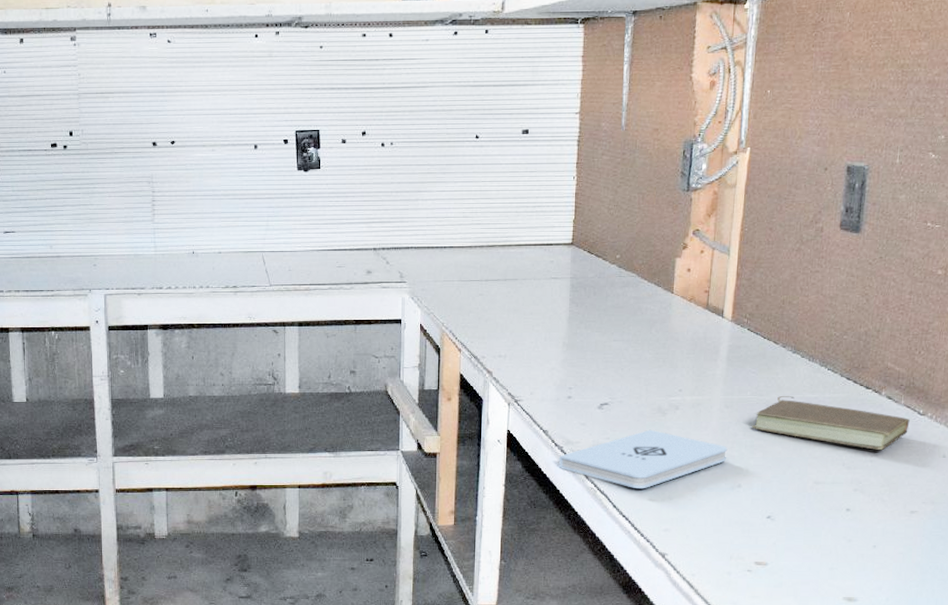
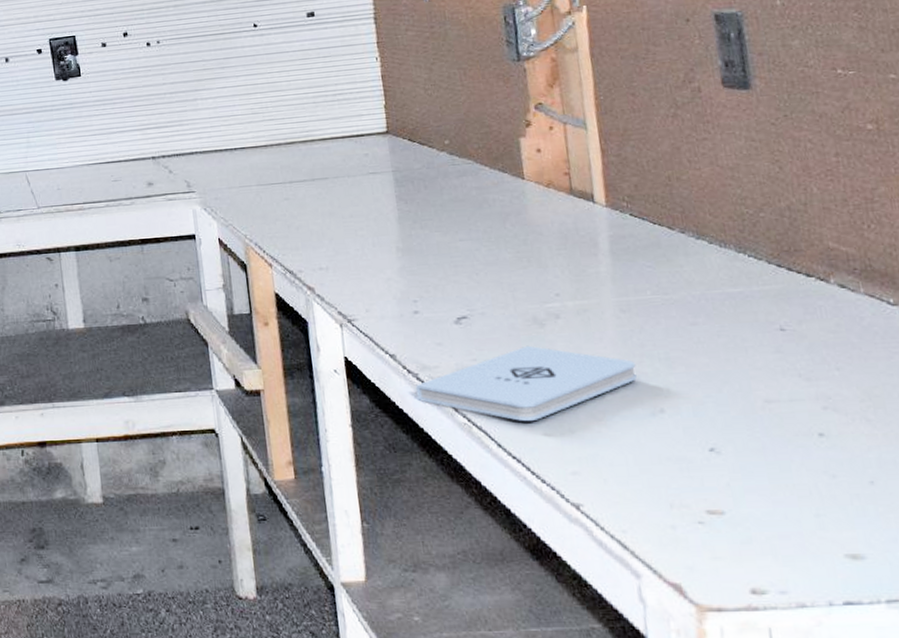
book: present [752,395,910,450] -> none [662,292,880,354]

